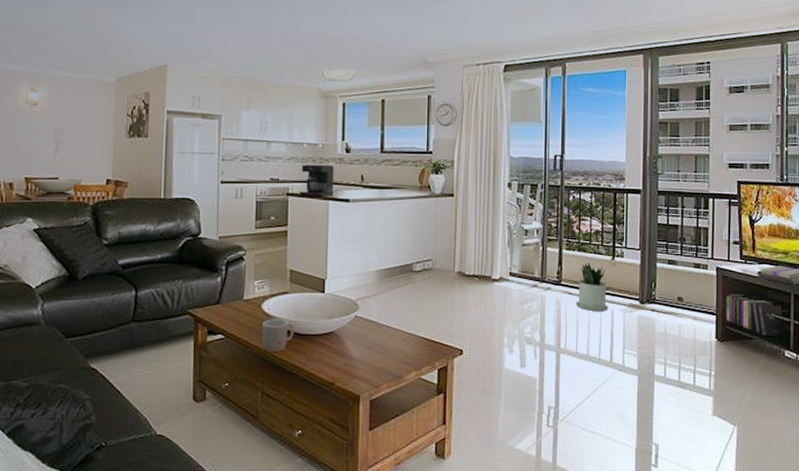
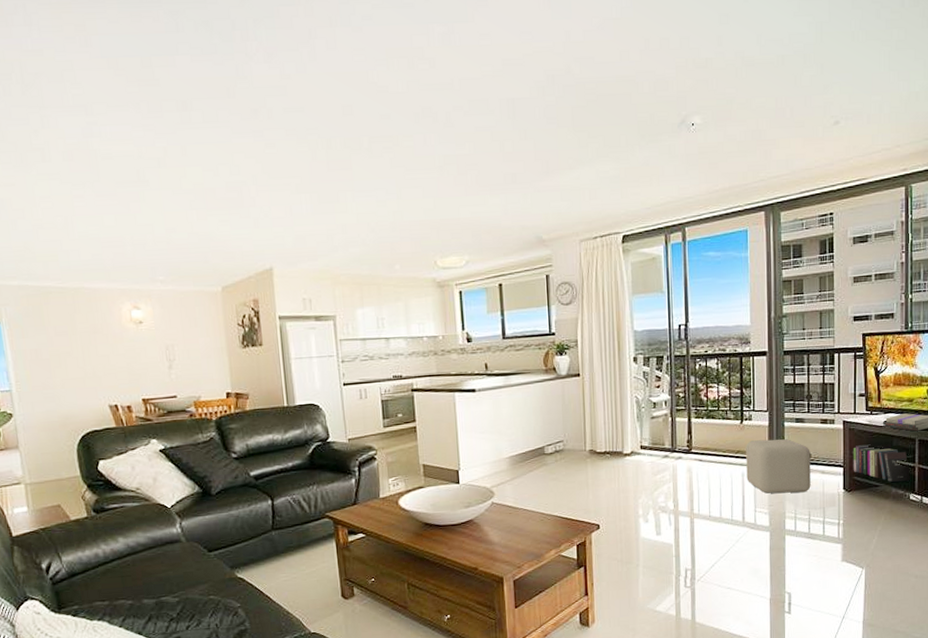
mug: present [262,319,294,352] -> none [401,513,433,545]
coffee maker: present [299,164,334,198] -> none [423,356,459,391]
planter: present [575,263,609,311] -> none [707,429,739,475]
cube: none [616,278,682,338] -> present [746,439,811,494]

